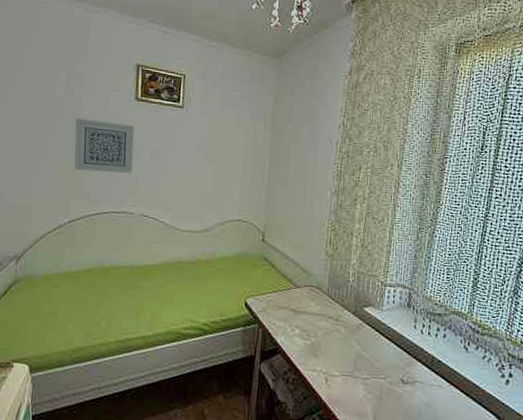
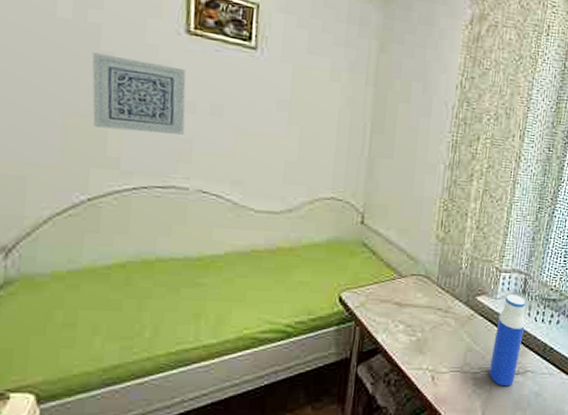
water bottle: none [378,307,411,395] -> present [488,295,525,387]

